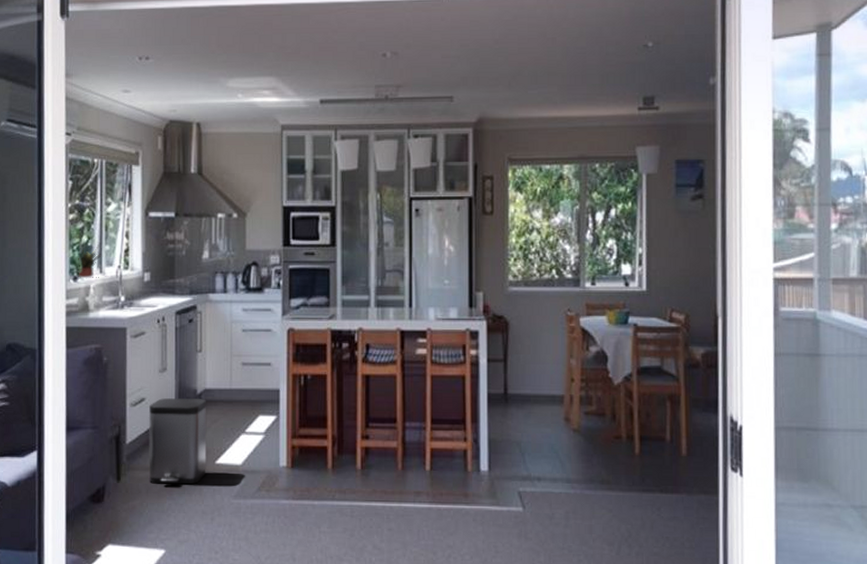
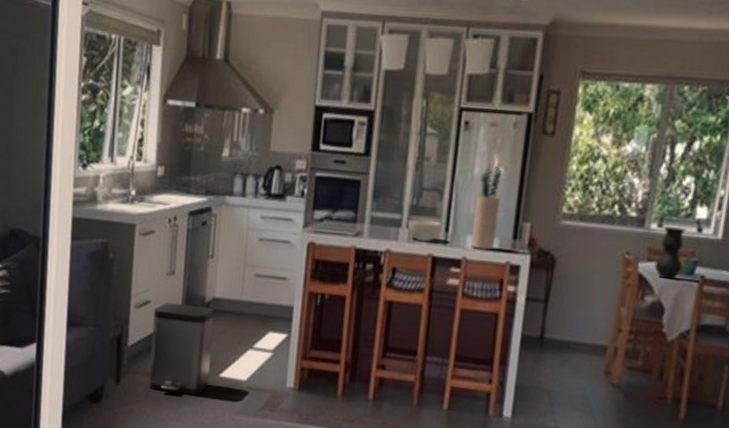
potted plant: present [78,242,102,279] -> none [87,128,114,168]
bowl: none [375,297,406,317] -> present [407,218,442,241]
vase: none [432,239,454,321] -> present [471,159,502,251]
vase: none [593,283,617,329] -> present [654,226,688,279]

